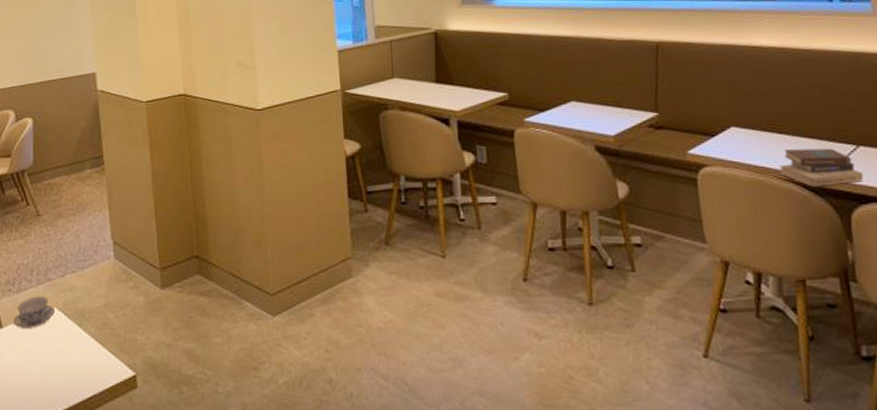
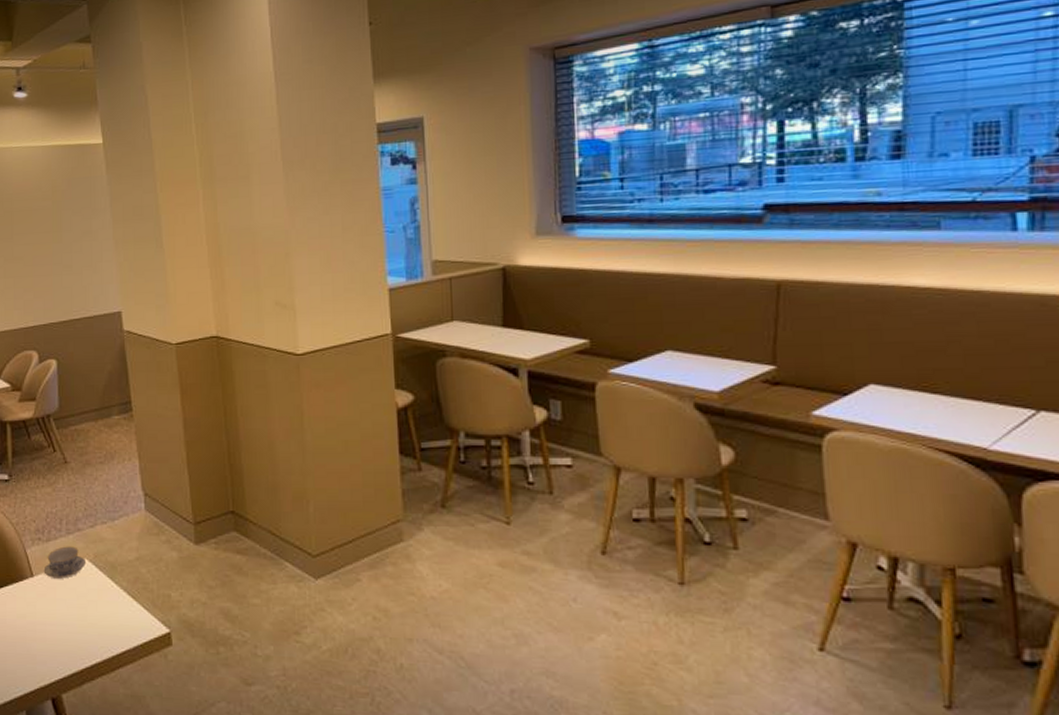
books: present [779,148,864,187] -> none [930,413,1044,459]

